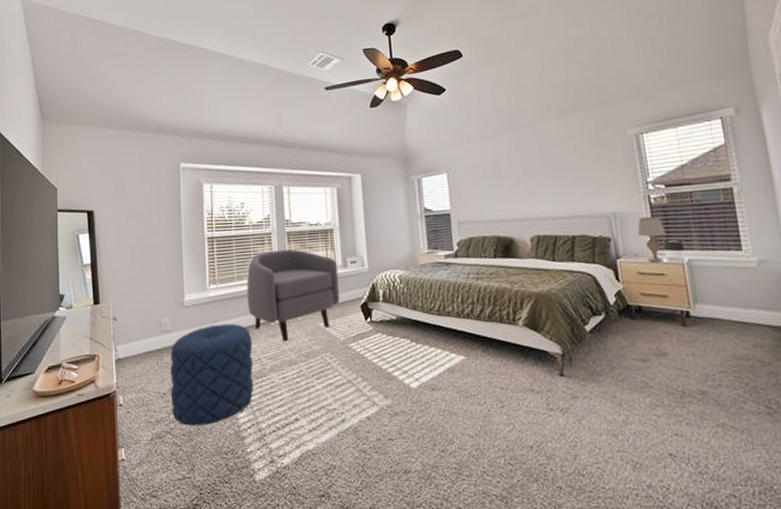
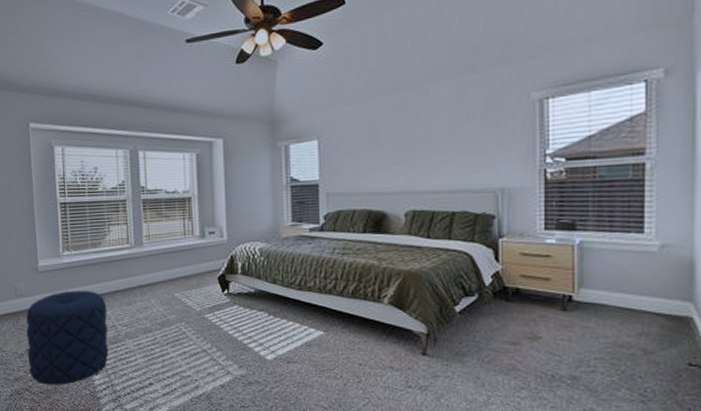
armchair: present [246,249,340,342] -> none [100,218,197,310]
table lamp: present [637,216,666,262] -> none [527,192,559,243]

